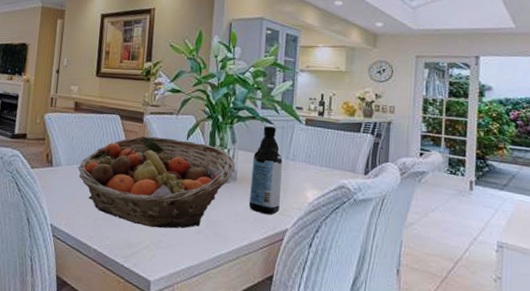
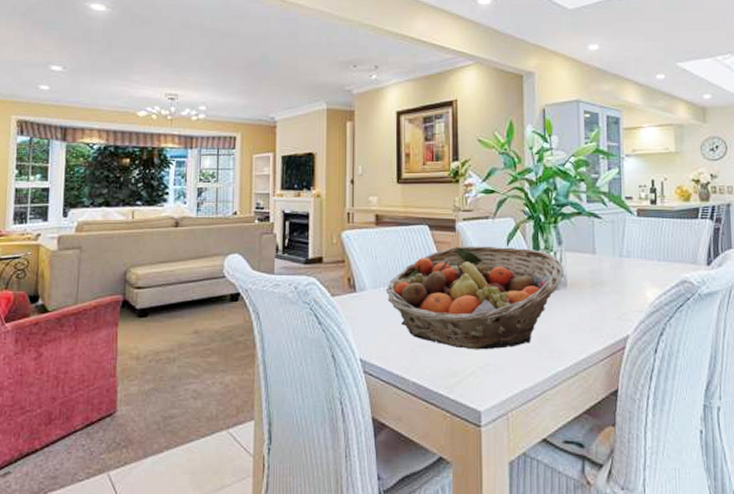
water bottle: present [248,126,283,215] -> none [582,222,618,322]

